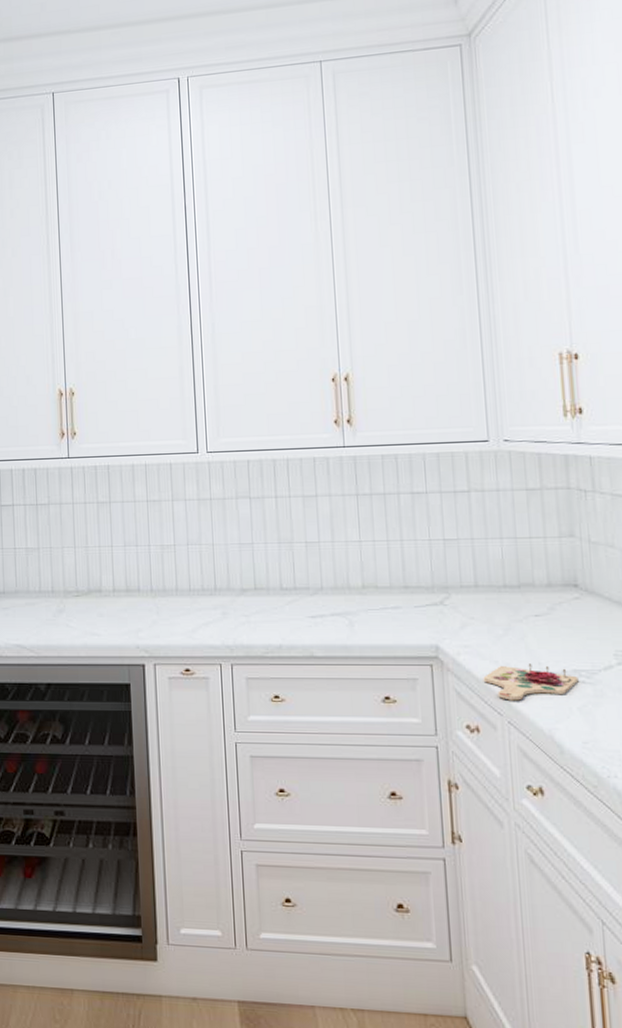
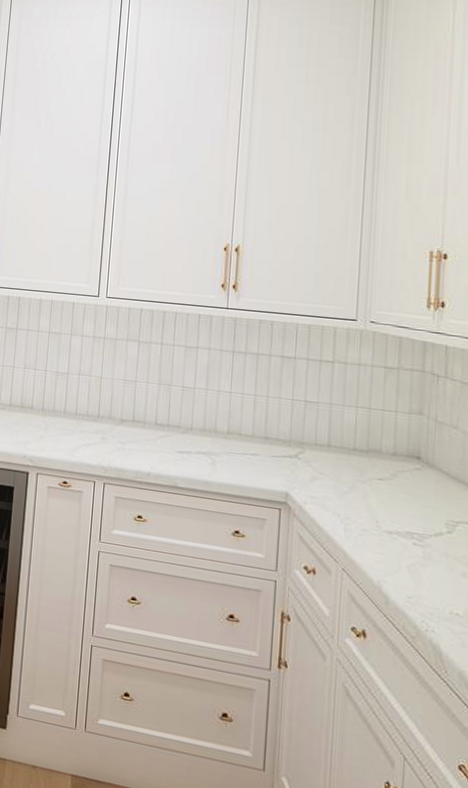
cutting board: present [483,663,579,701] -> none [324,519,410,552]

